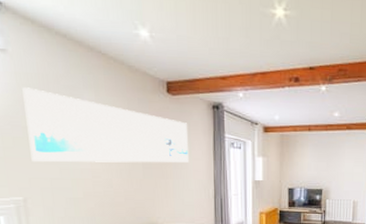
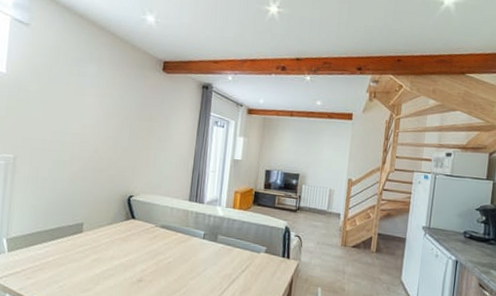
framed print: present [22,87,190,163] -> none [29,56,178,136]

